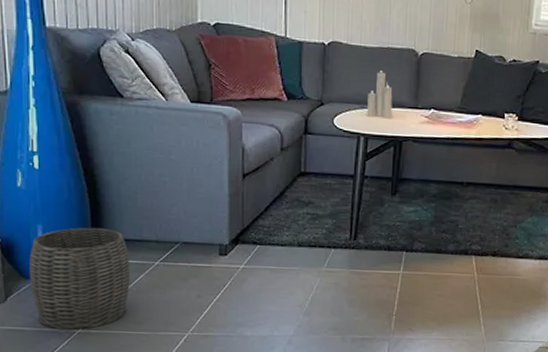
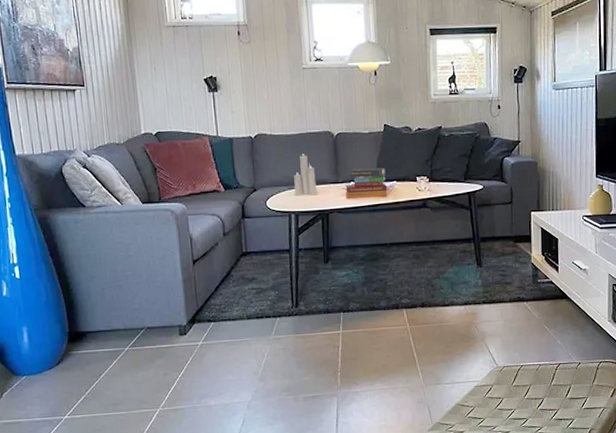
woven basket: present [29,227,130,330] -> none [18,323,106,418]
books: none [424,94,471,132] -> present [345,168,388,198]

